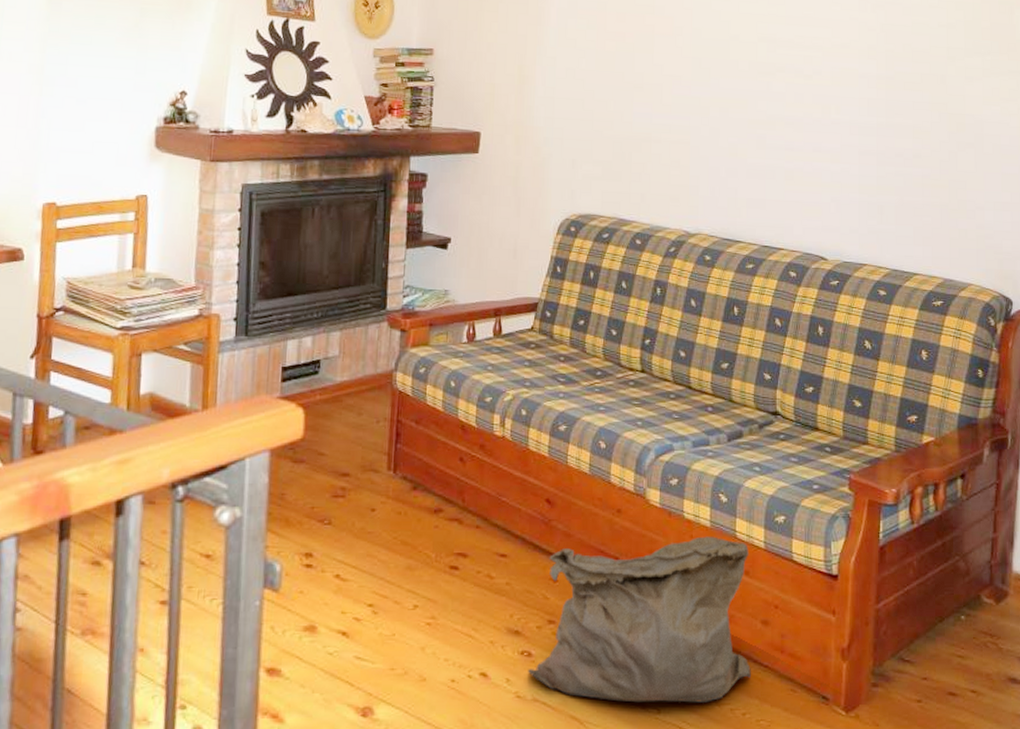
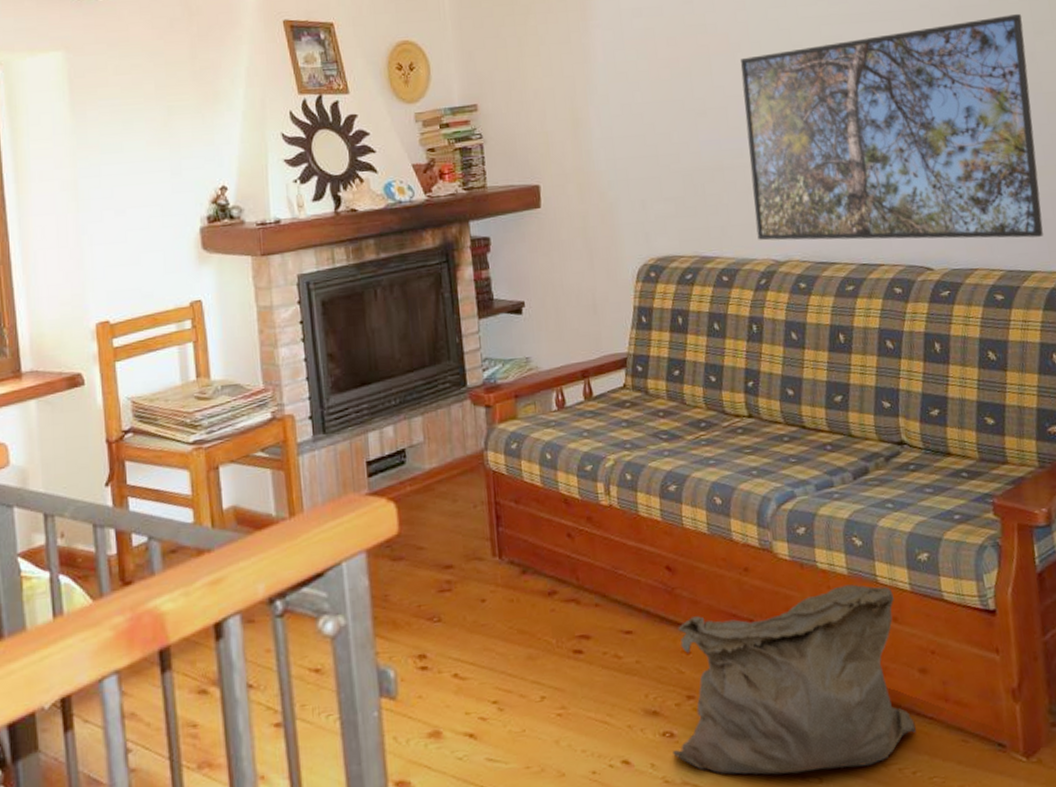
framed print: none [673,38,939,244] -> present [740,13,1043,241]

